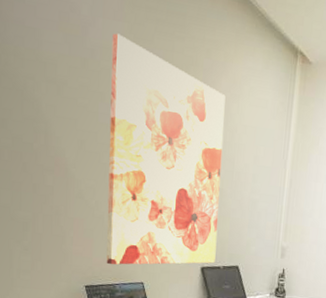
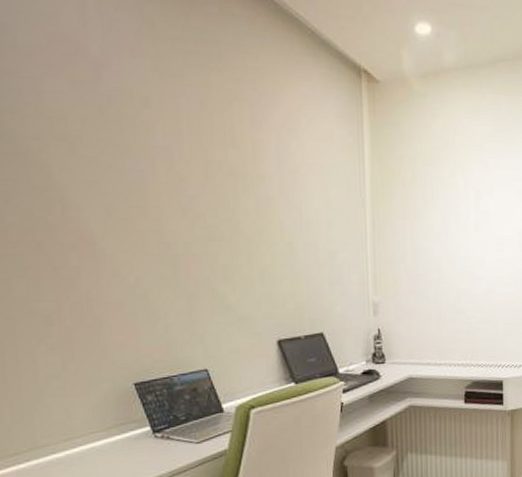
wall art: present [106,33,226,265] -> none [132,72,294,353]

